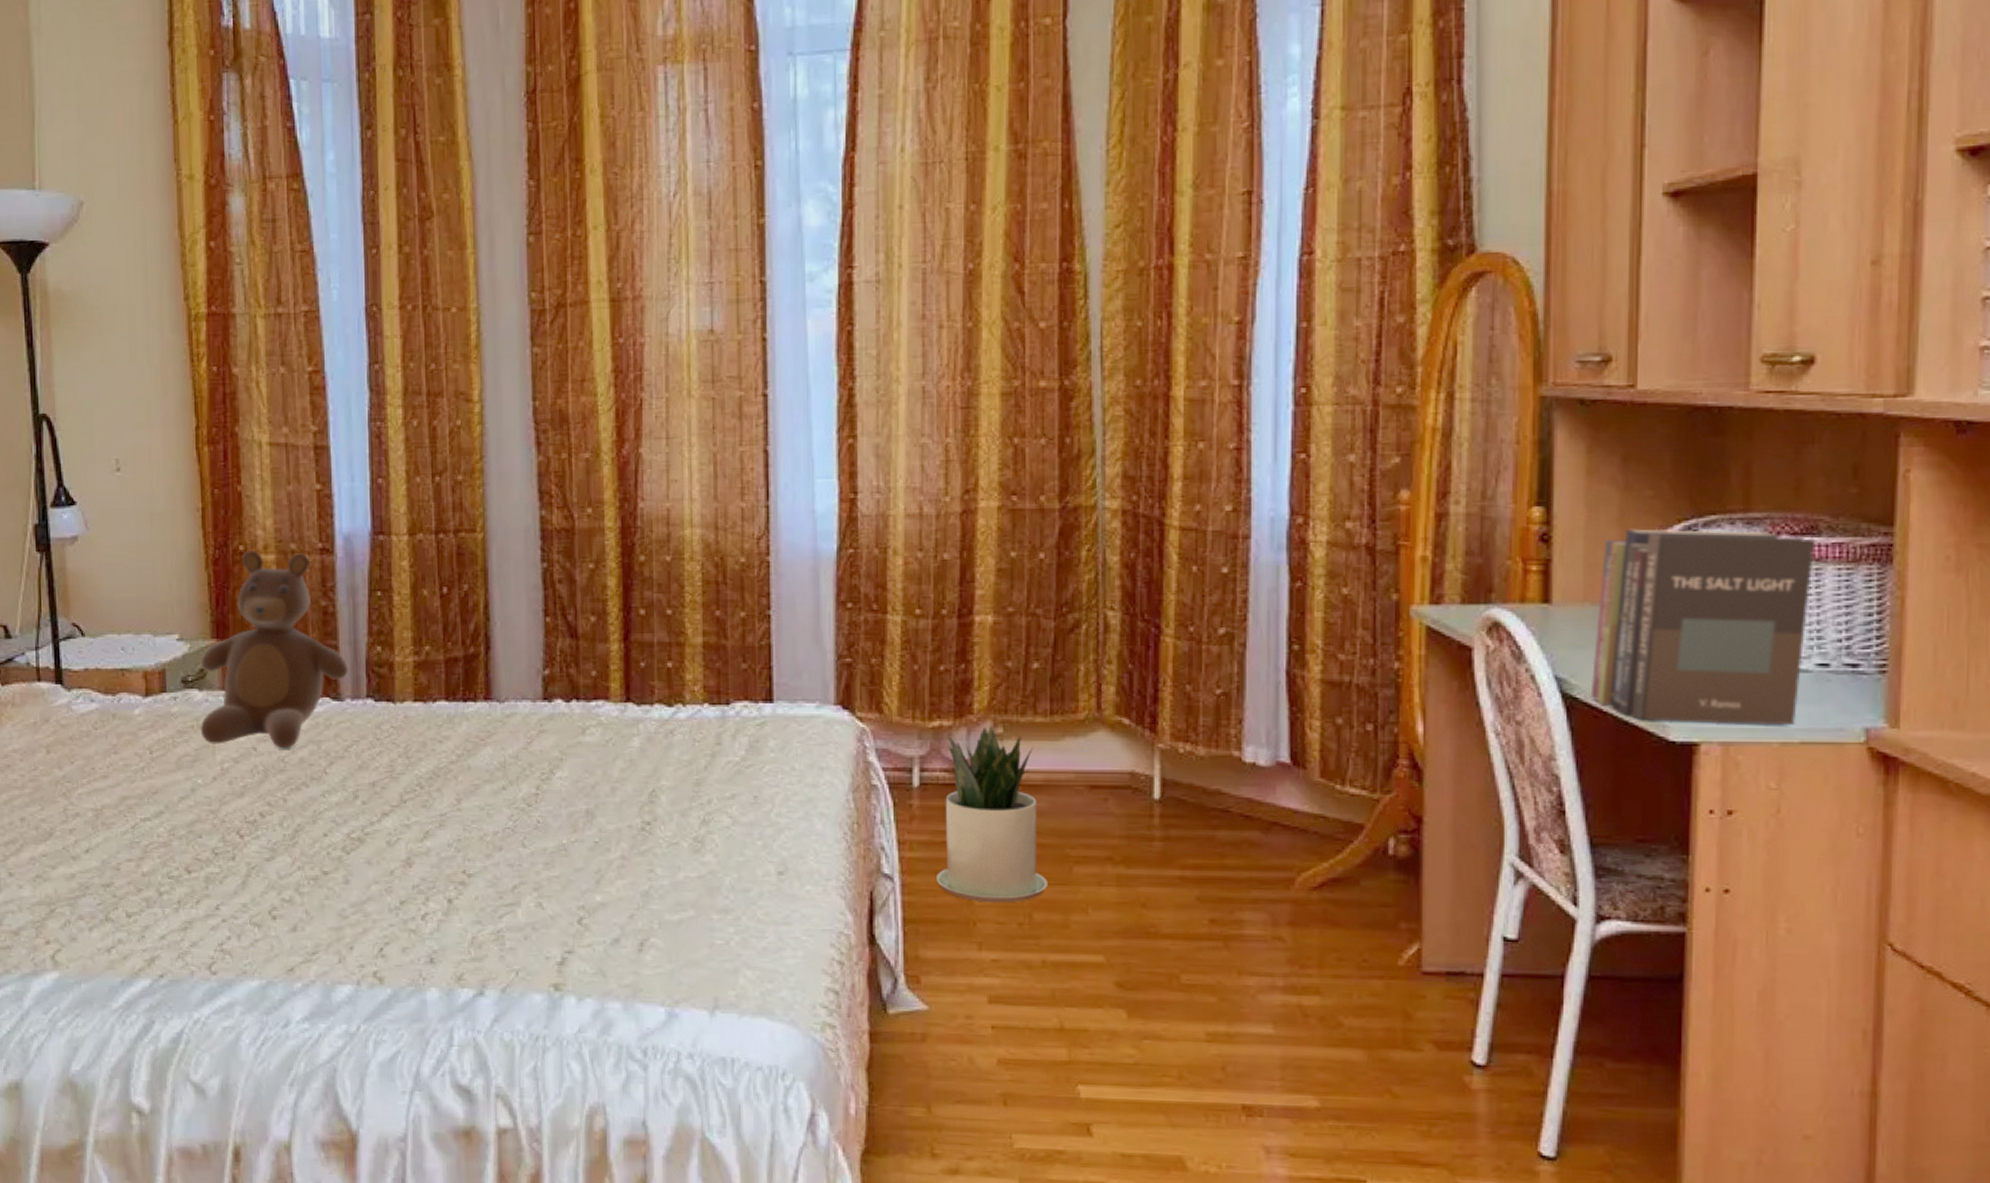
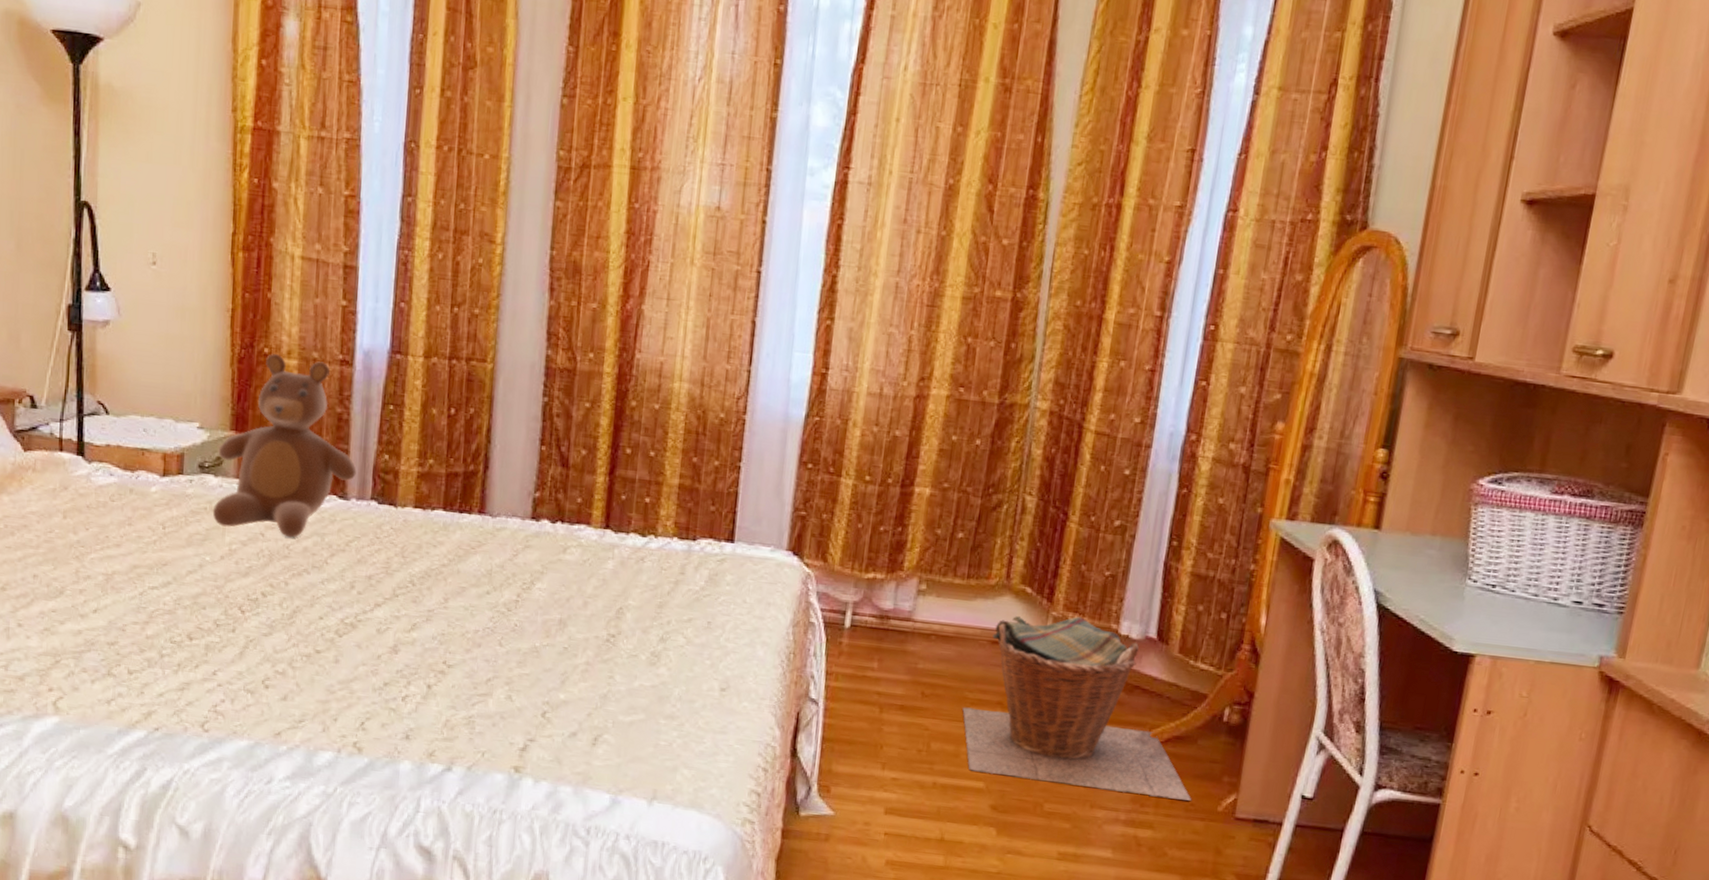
planter: present [937,726,1048,903] -> none [854,582,951,732]
laundry basket: none [1066,747,1364,956] -> present [962,616,1192,801]
books: present [1590,528,1816,726] -> none [1398,475,1588,649]

